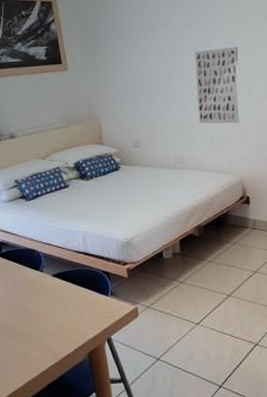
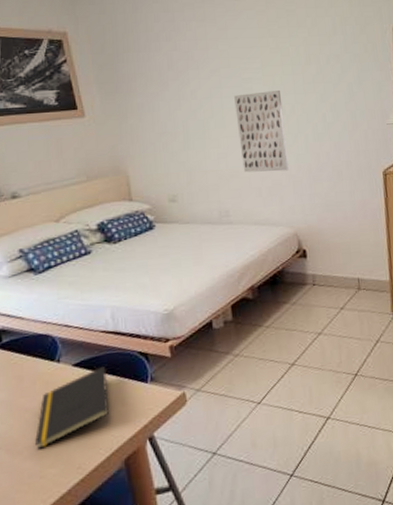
notepad: none [24,279,78,336] -> present [35,367,109,449]

